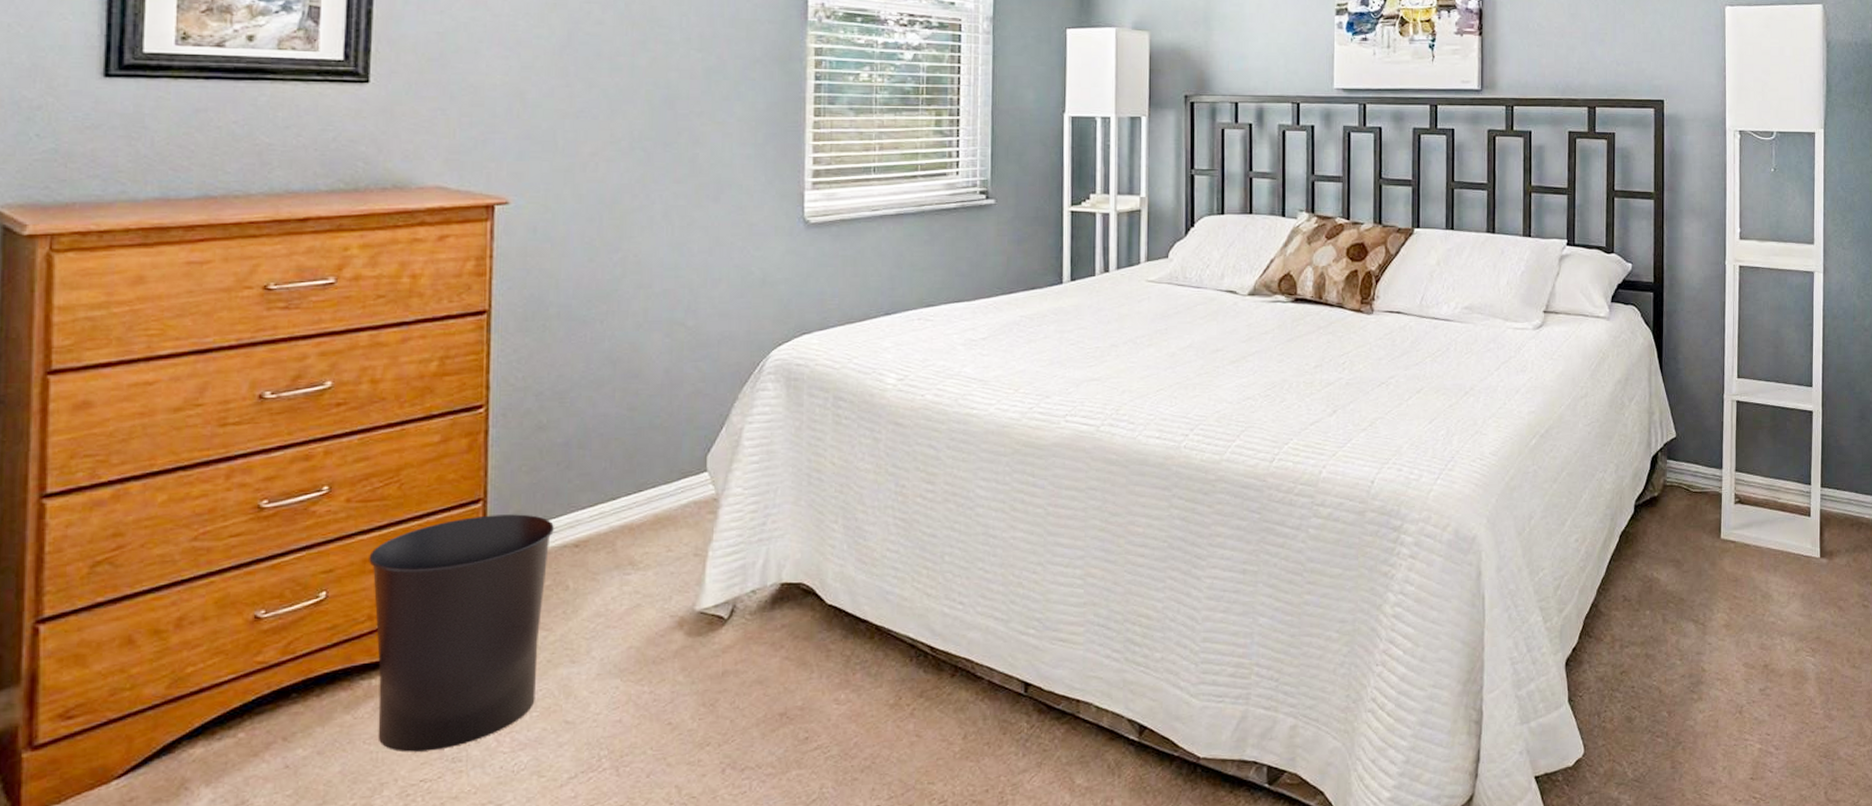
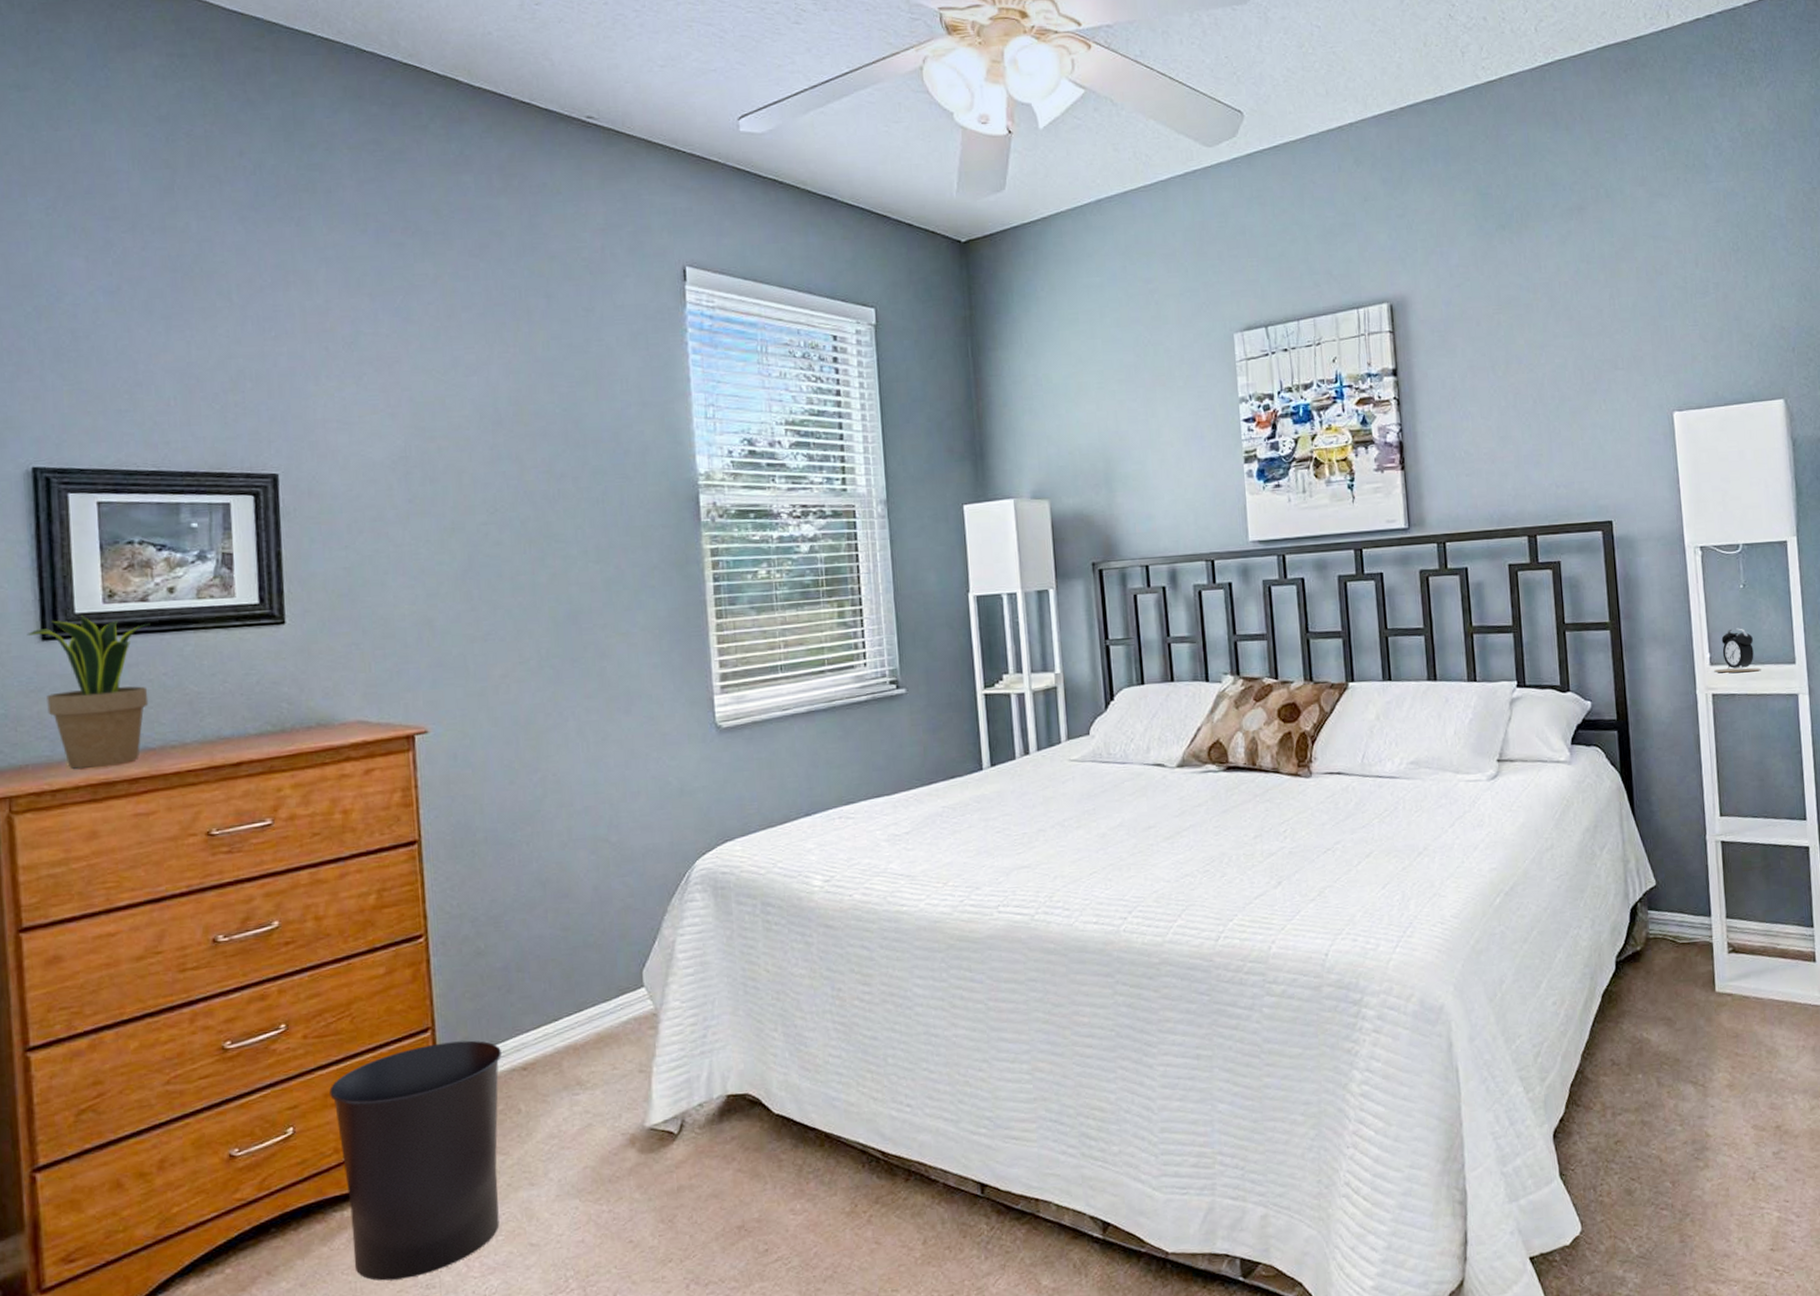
potted plant: none [88,55,225,211] -> present [27,615,151,769]
alarm clock: none [1743,207,1784,249] -> present [1714,628,1761,673]

